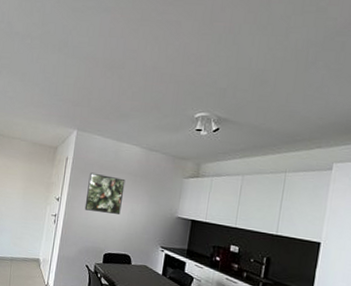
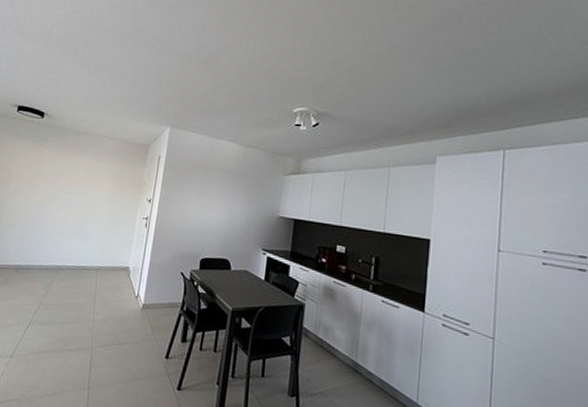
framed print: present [84,172,126,214] -> none [178,171,223,215]

